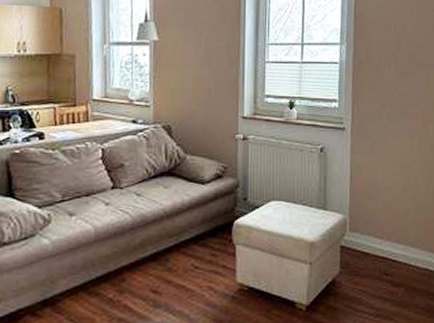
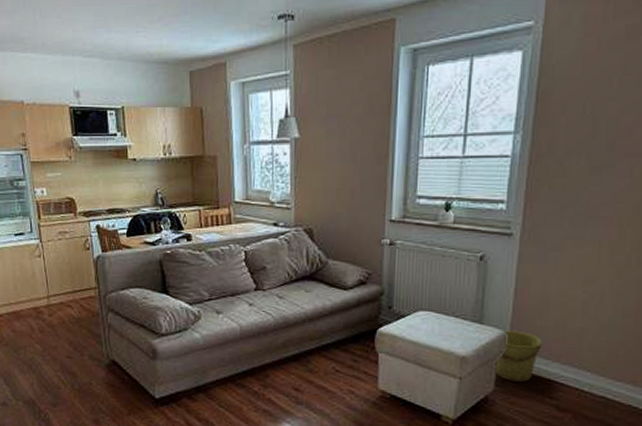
bucket: none [339,214,376,262] -> present [495,330,543,382]

